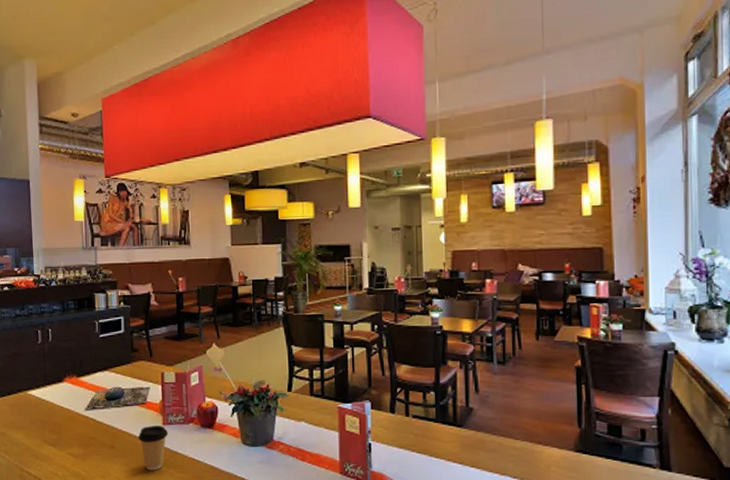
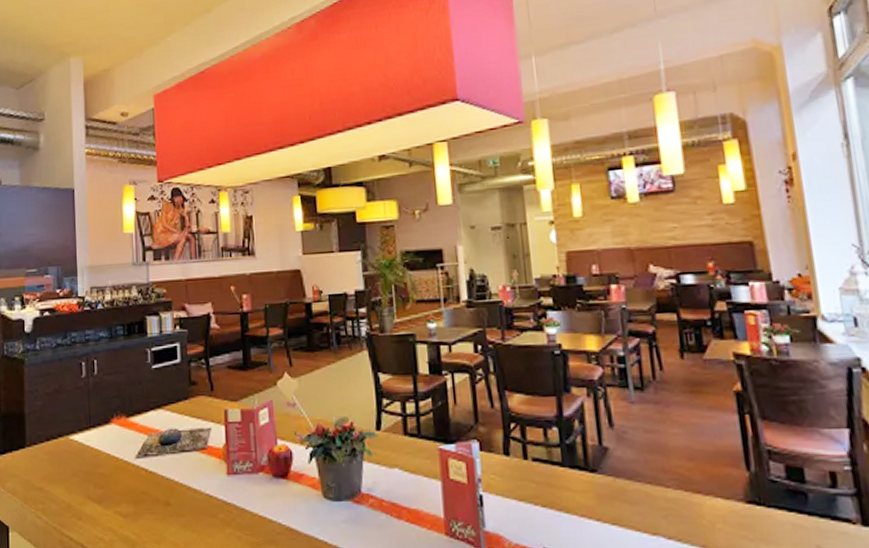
coffee cup: present [138,426,168,471] -> none [198,476,234,534]

